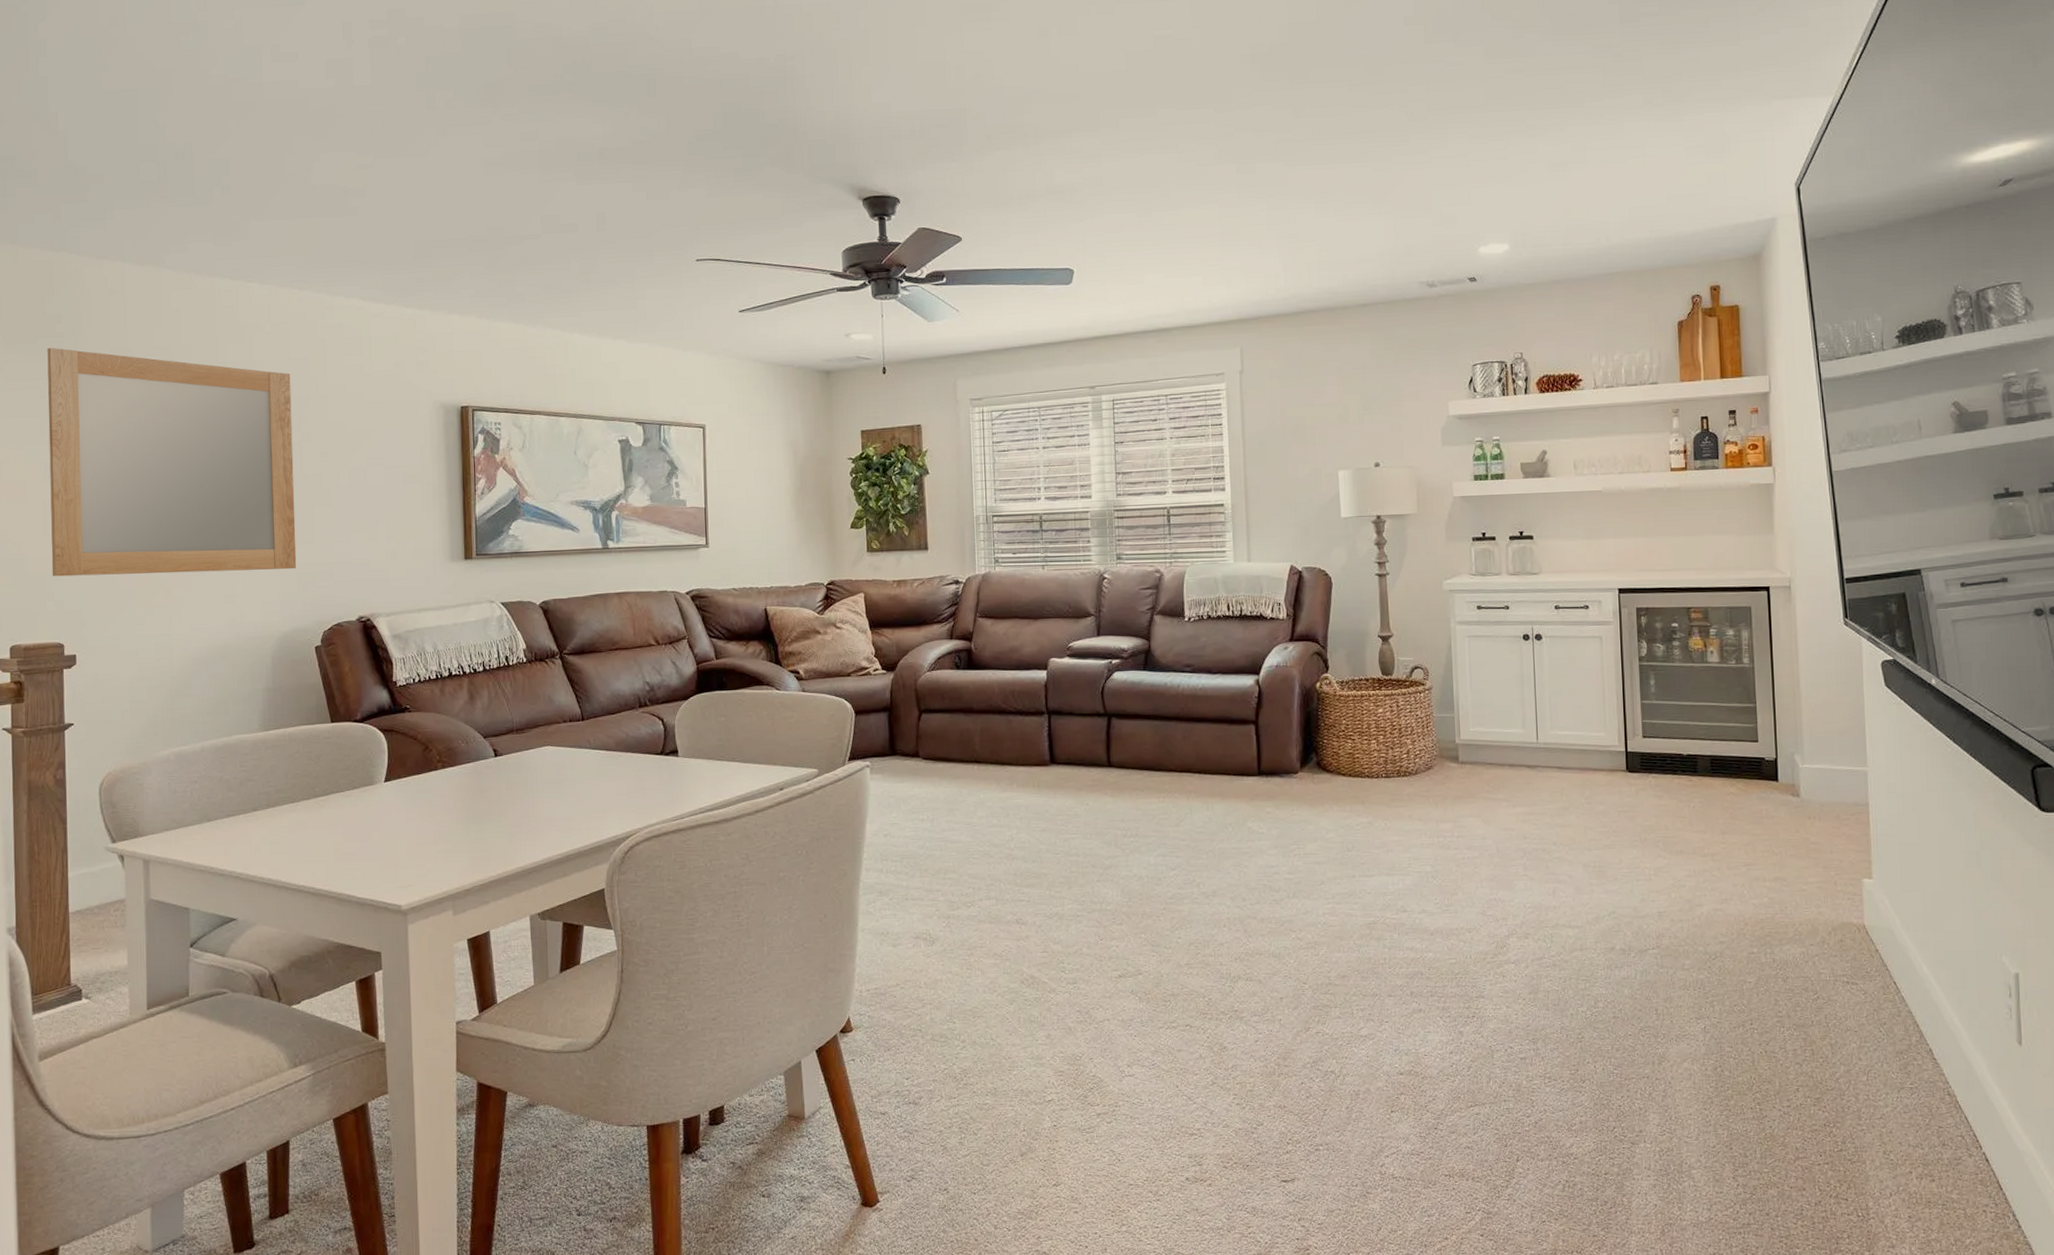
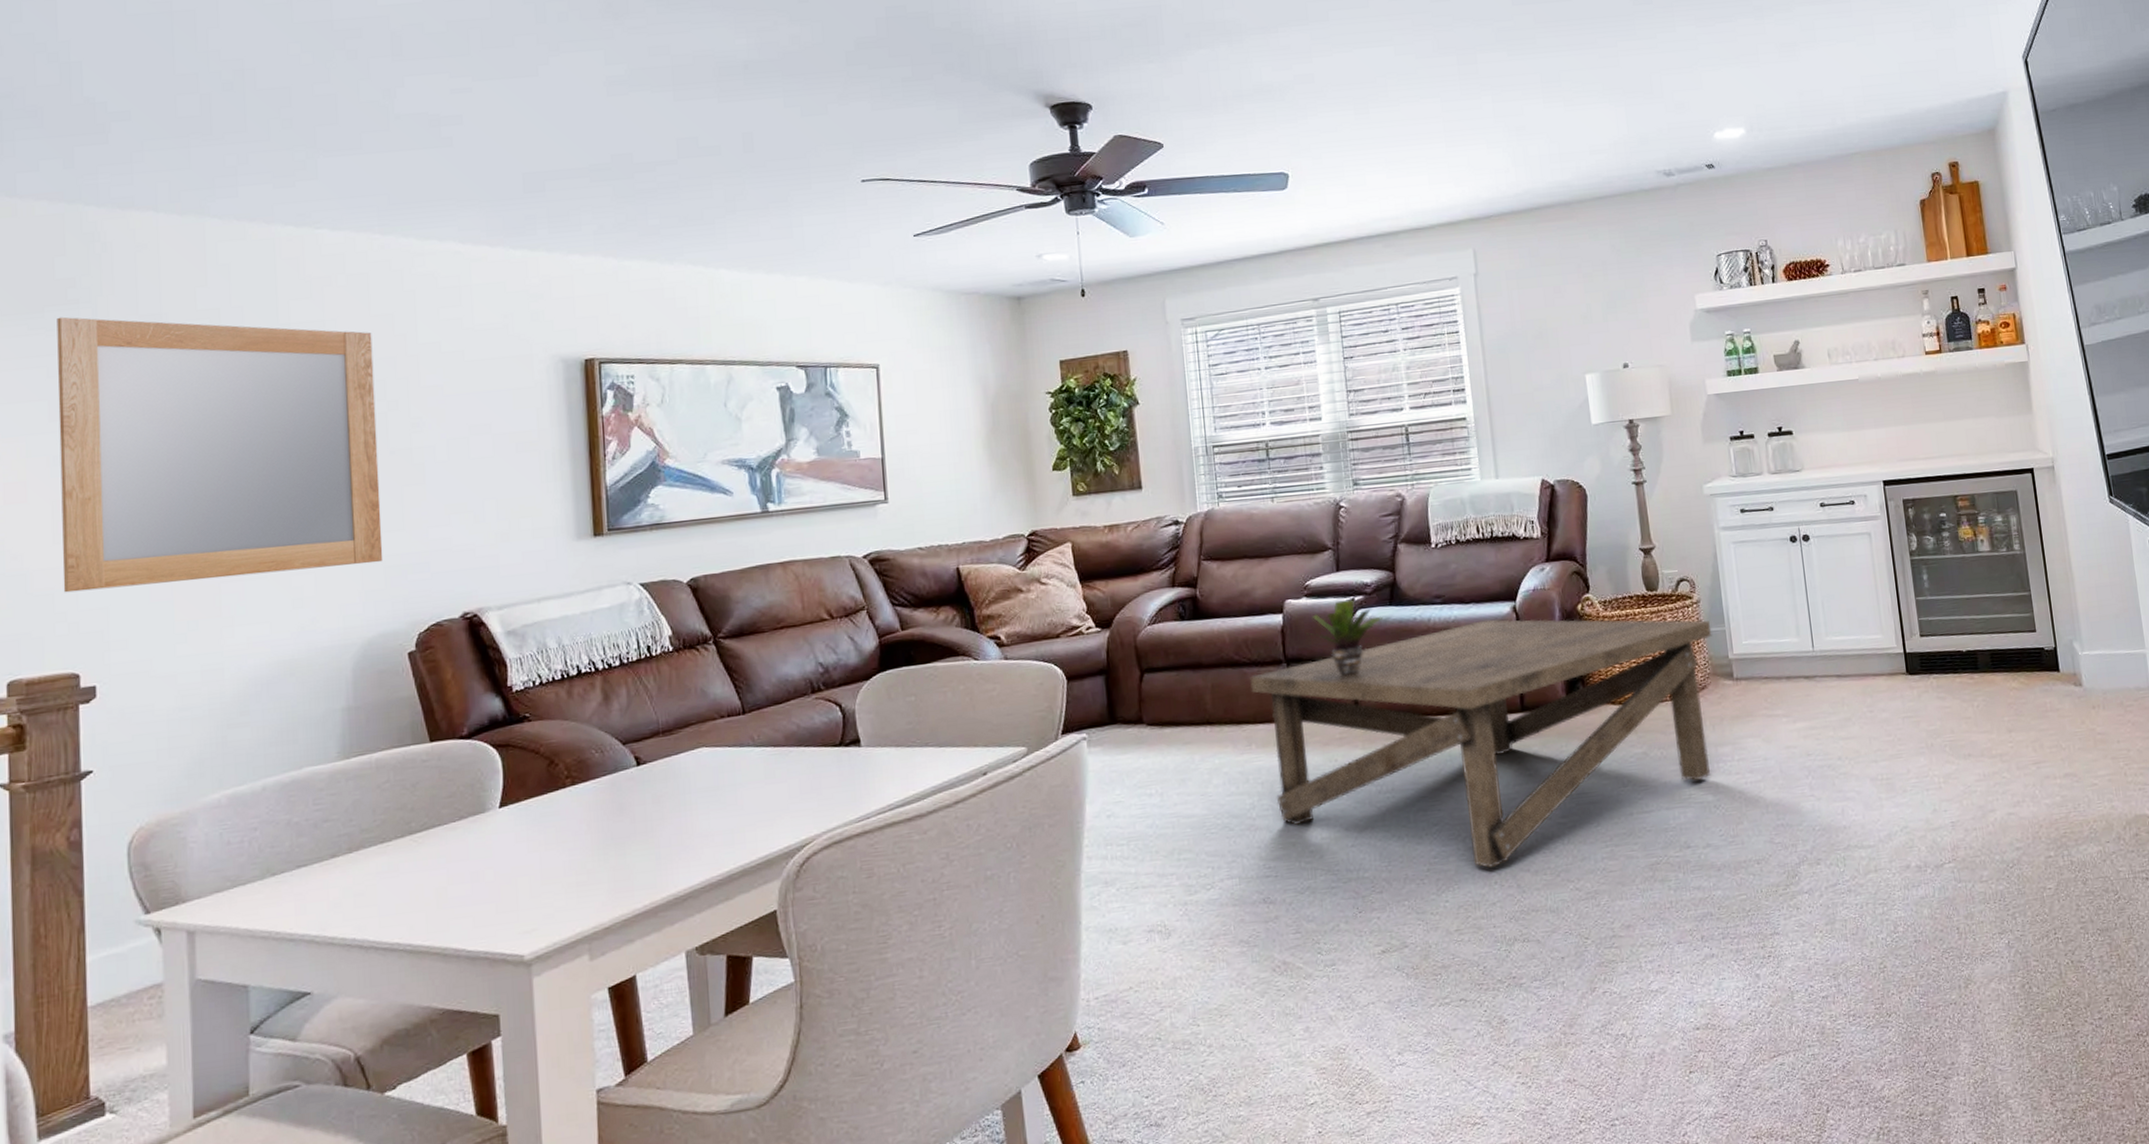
coffee table: none [1015,690,1441,913] -> present [1250,619,1712,869]
potted plant: none [1067,662,1137,731] -> present [1306,599,1384,677]

